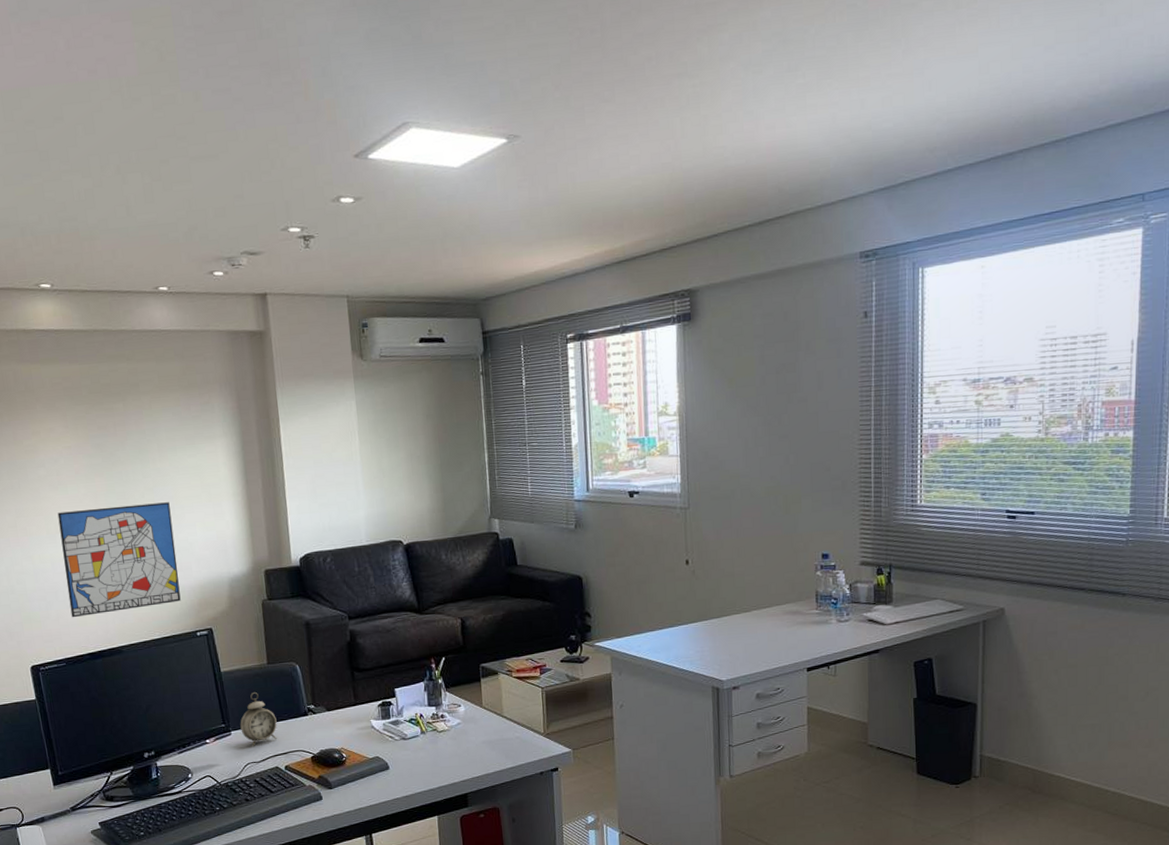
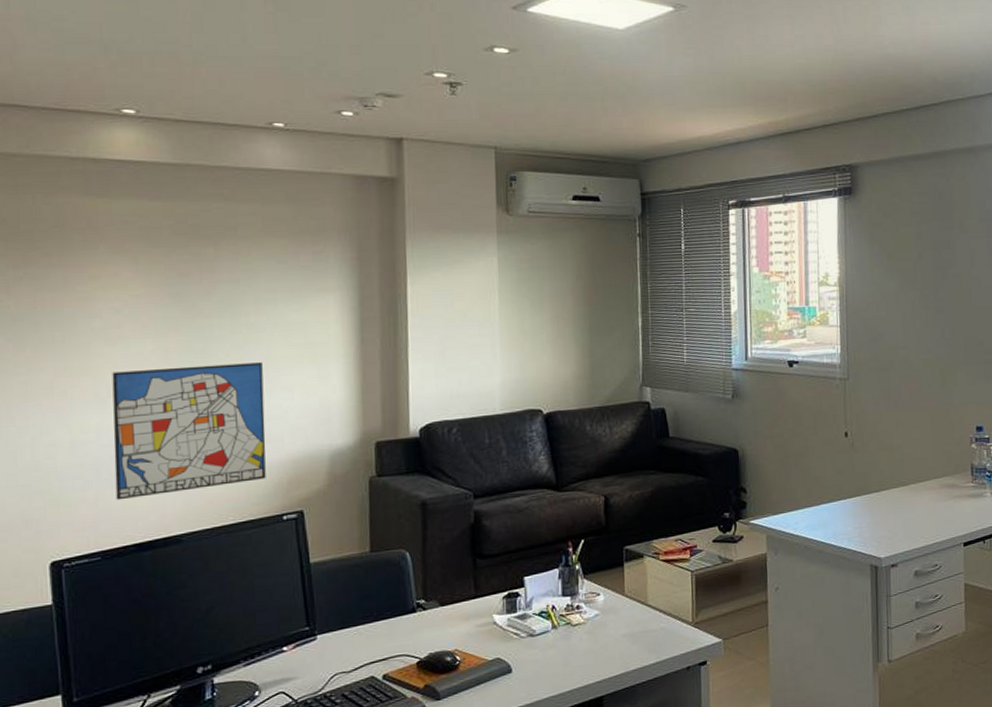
alarm clock: present [240,692,277,746] -> none [329,587,377,653]

